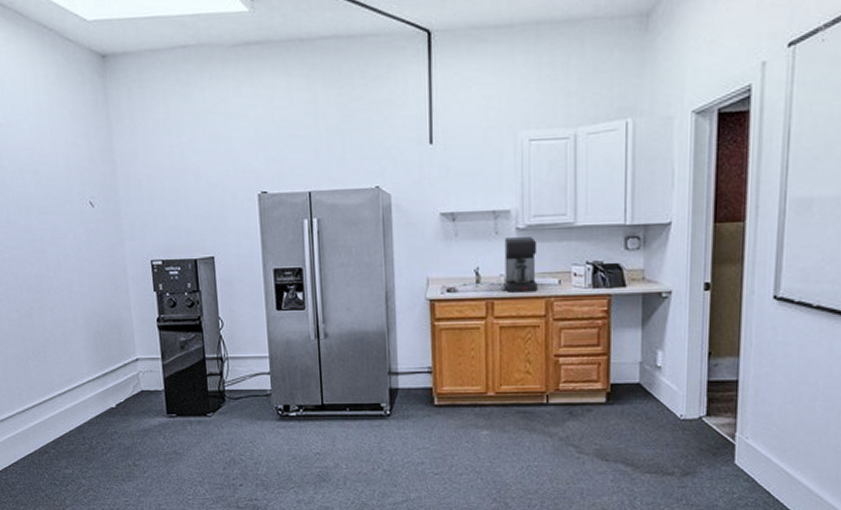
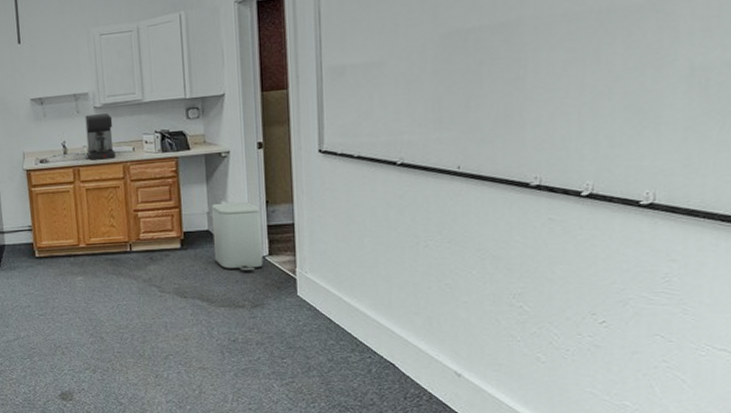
pedal bin: none [643,351,701,433] -> present [211,201,263,271]

